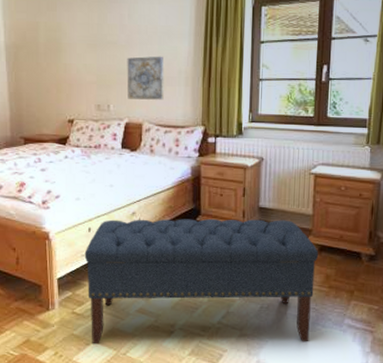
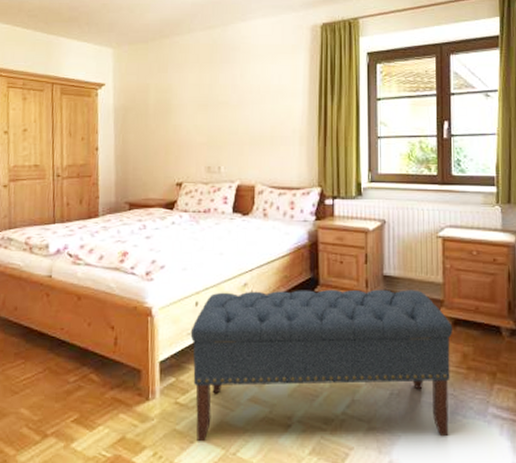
wall art: present [127,56,164,100] -> none [239,115,278,160]

